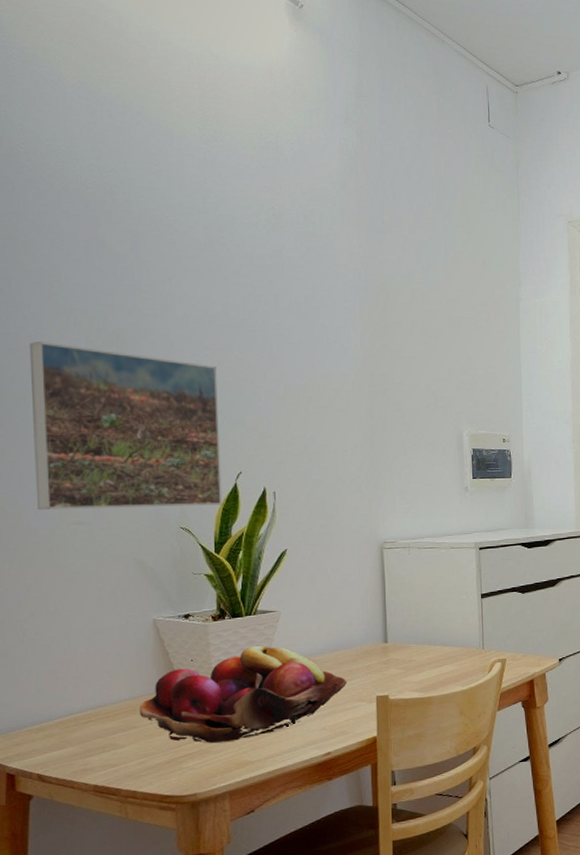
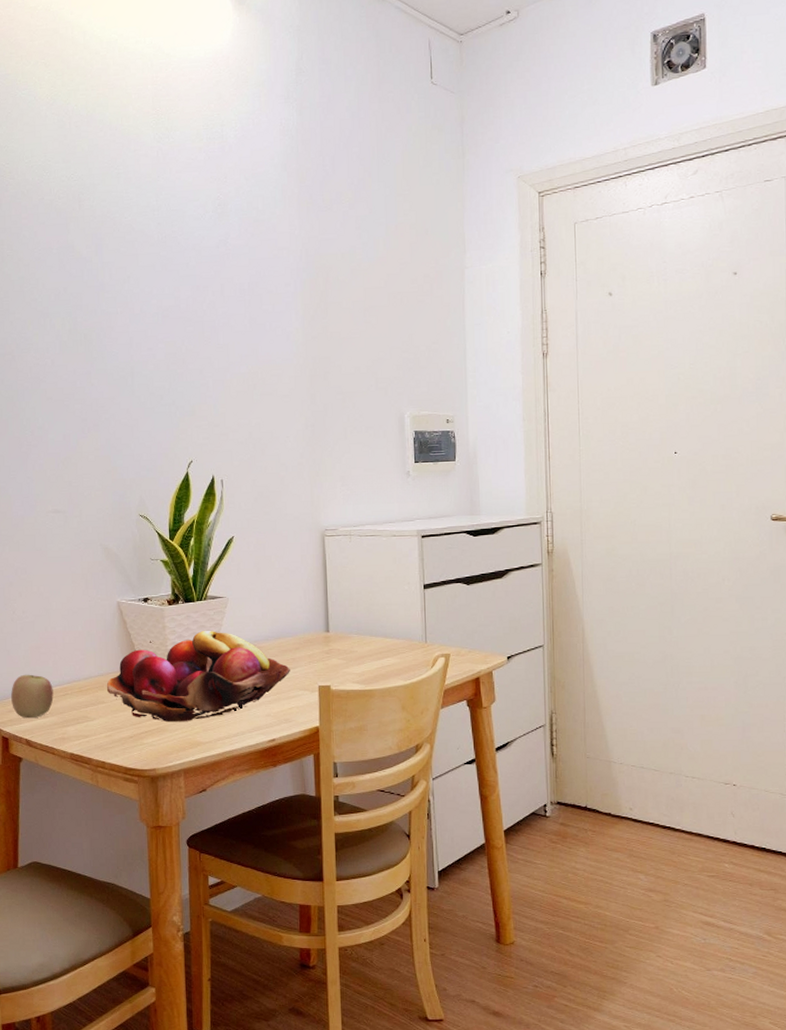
apple: none [19,702,74,751] -> present [11,674,54,719]
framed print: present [29,342,223,510] -> none [15,345,176,499]

